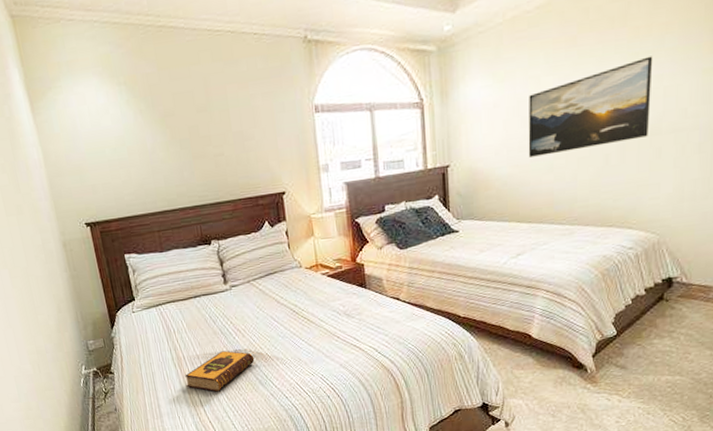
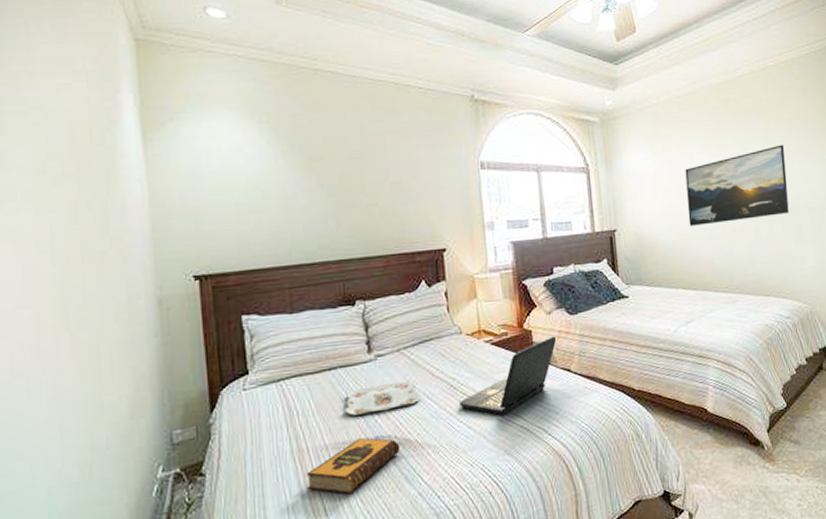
serving tray: none [209,306,270,333] -> present [345,380,422,416]
laptop: none [301,268,387,337] -> present [459,336,557,416]

